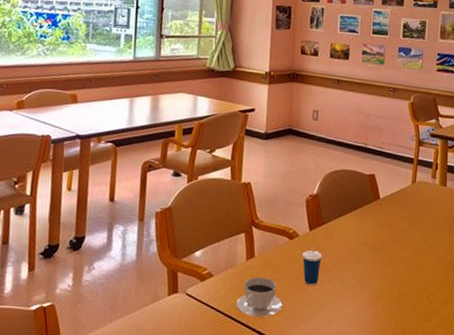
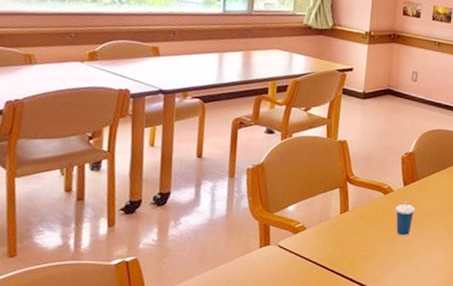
teacup: present [236,276,283,317] -> none [329,229,375,265]

